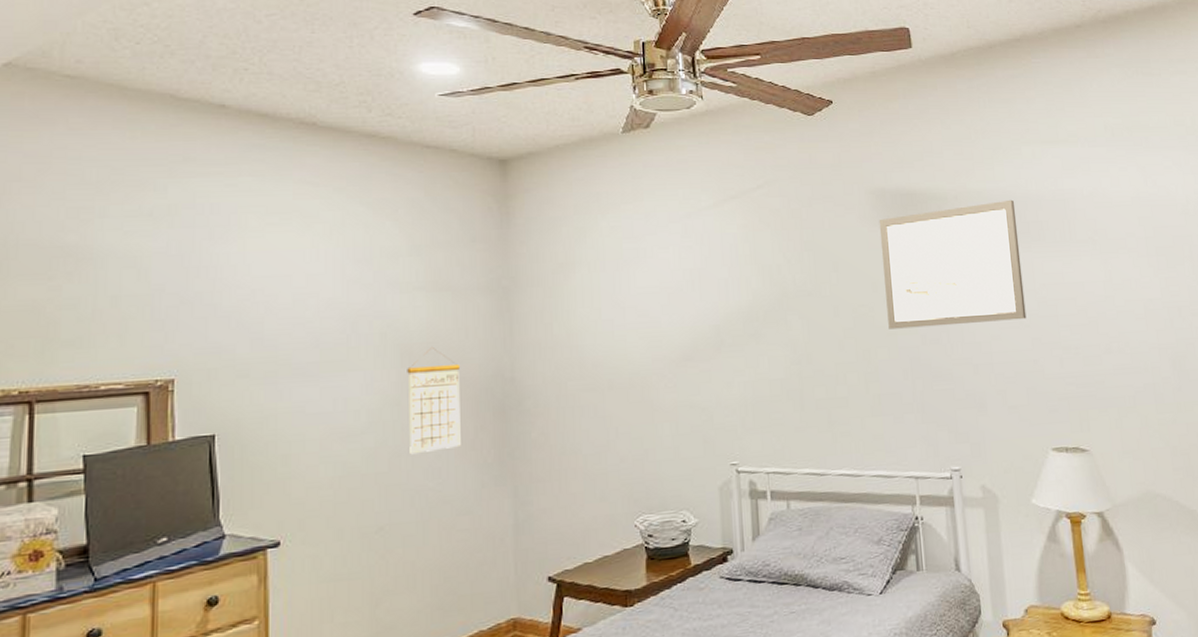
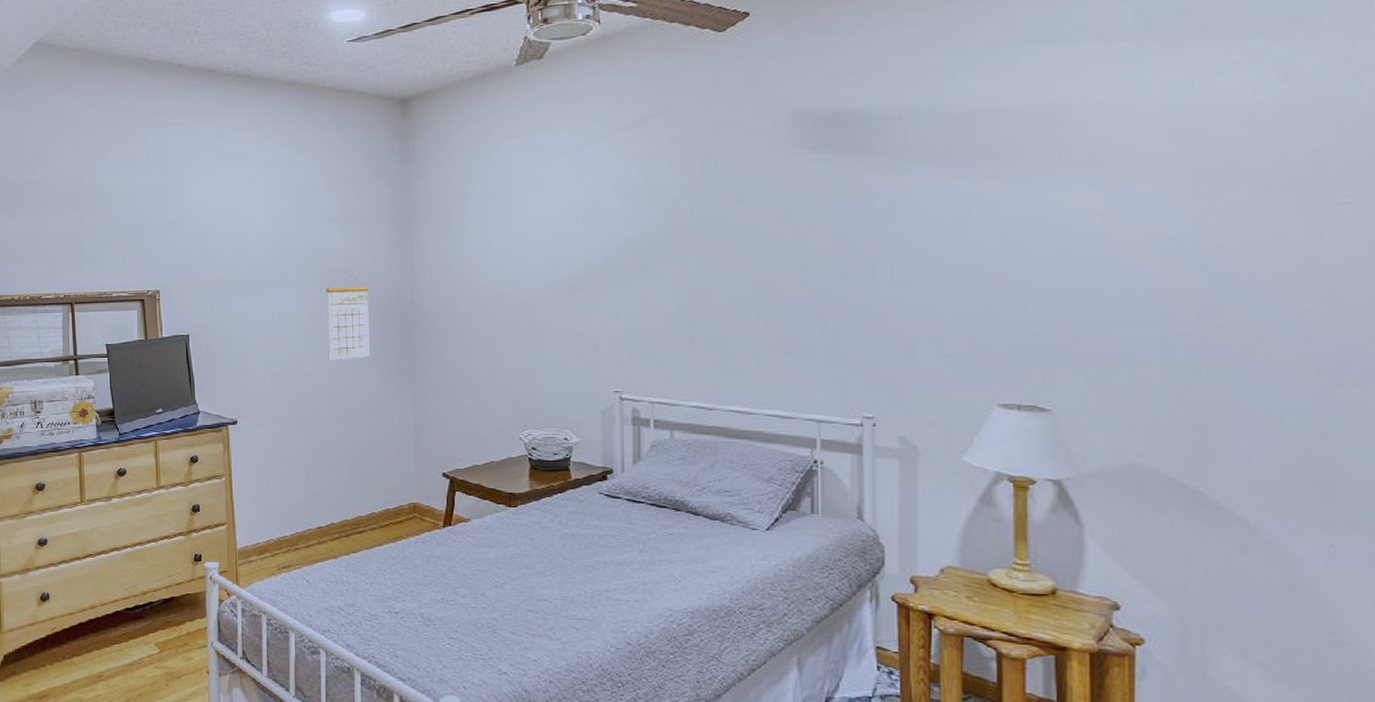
wall art: present [879,199,1027,329] -> none [796,115,982,265]

